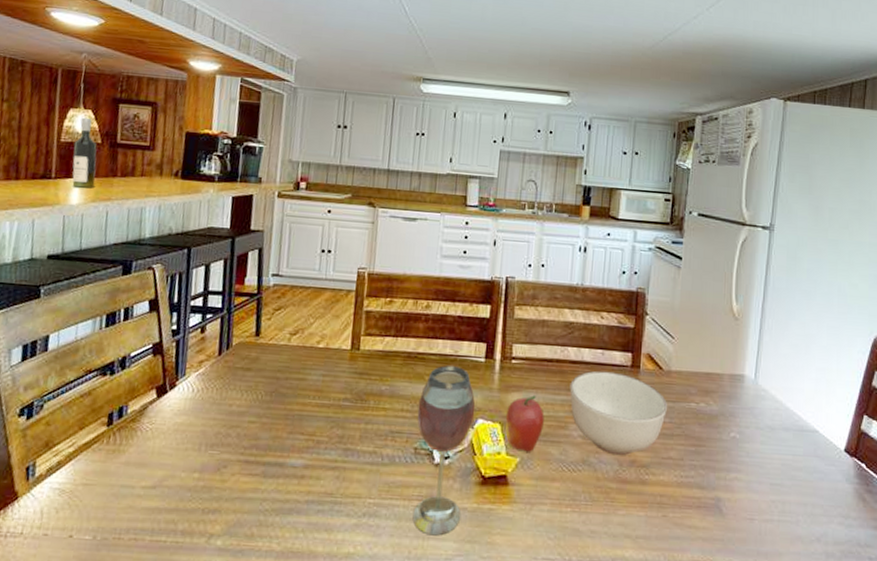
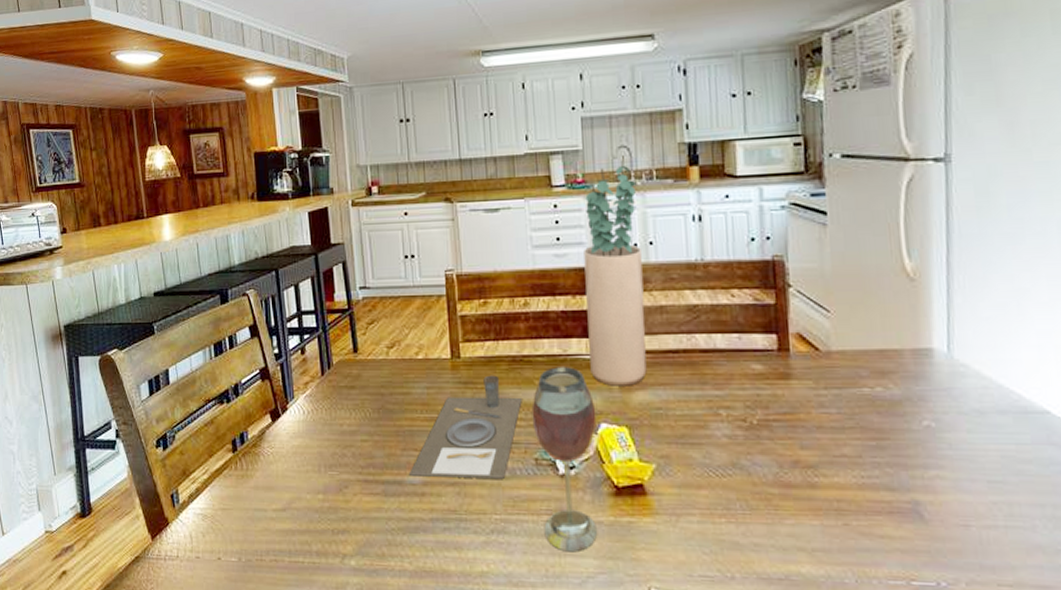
bottle: present [72,117,97,189] -> none [157,153,182,225]
place setting: none [292,368,411,465] -> present [410,375,522,479]
vase: none [476,188,538,388] -> present [584,155,647,386]
fruit: present [505,395,544,452] -> none [632,393,679,457]
bowl: present [570,370,668,456] -> none [704,358,833,456]

